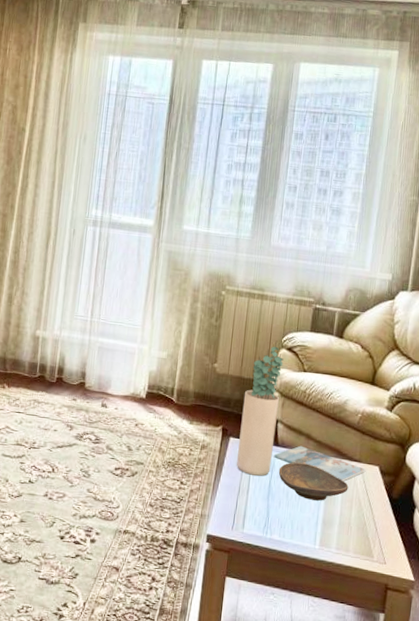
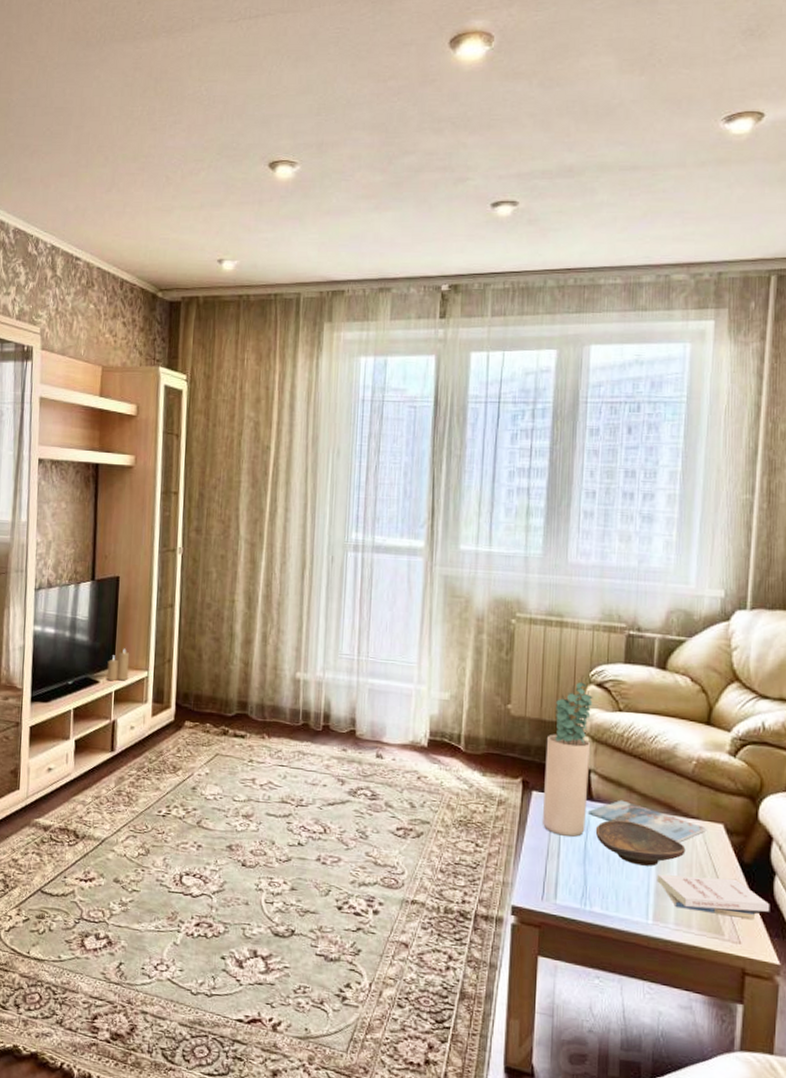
books: none [324,507,410,544] -> present [657,874,770,919]

